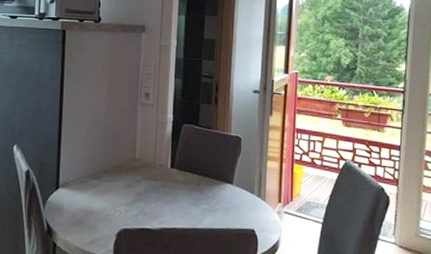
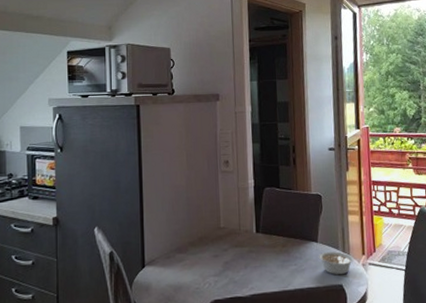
legume: none [232,195,269,220] -> present [318,251,354,275]

